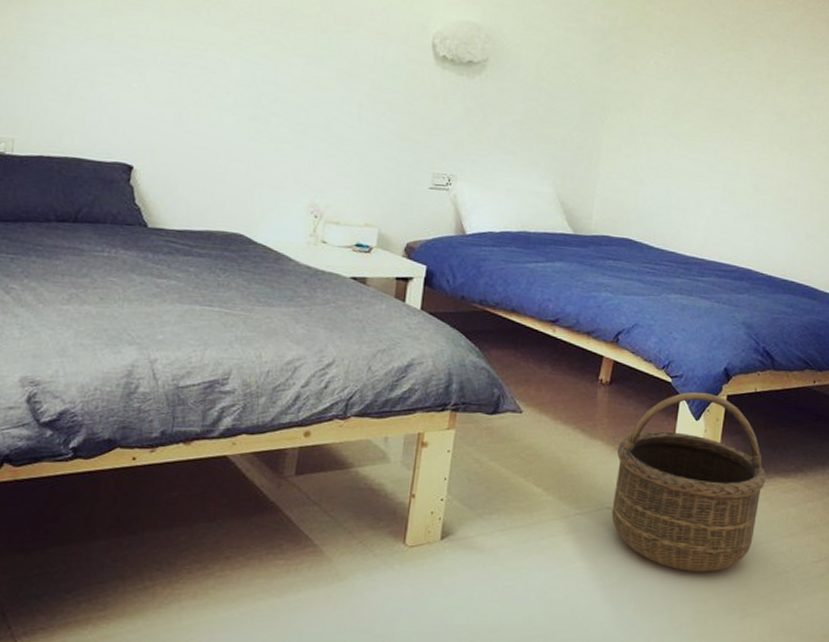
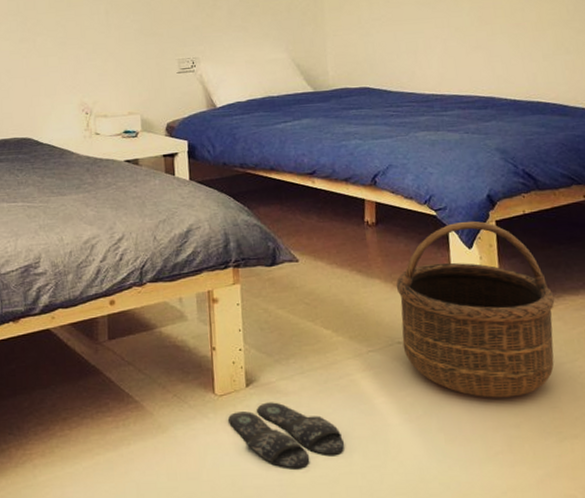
slippers: none [415,557,532,629] -> present [228,402,344,469]

